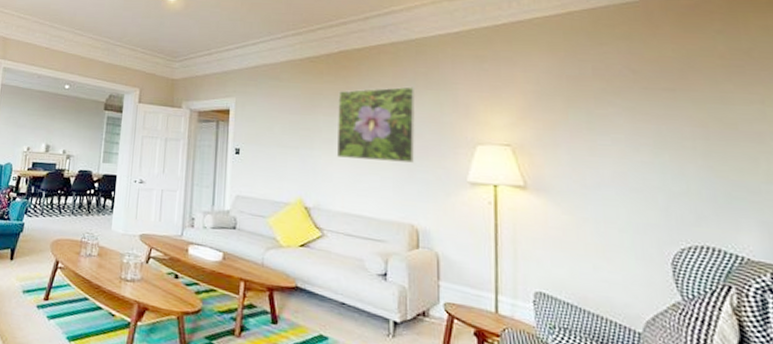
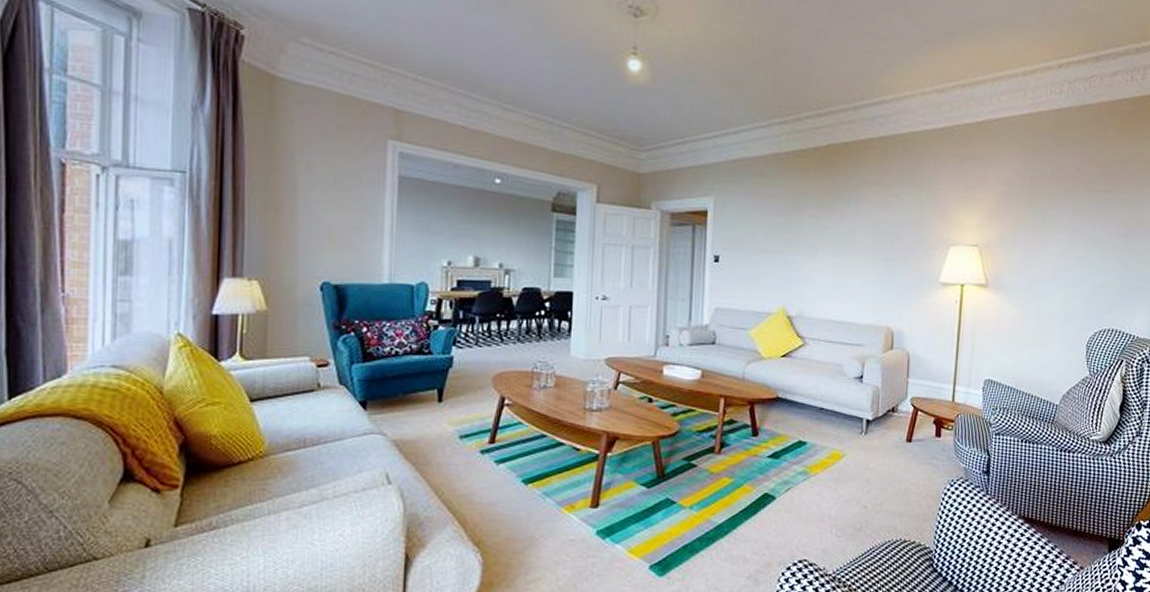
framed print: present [336,86,415,163] -> none [820,186,899,266]

